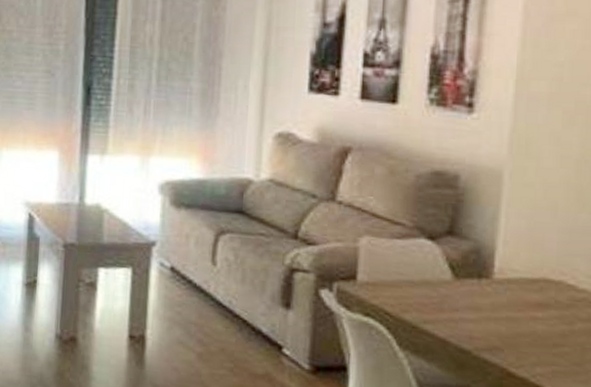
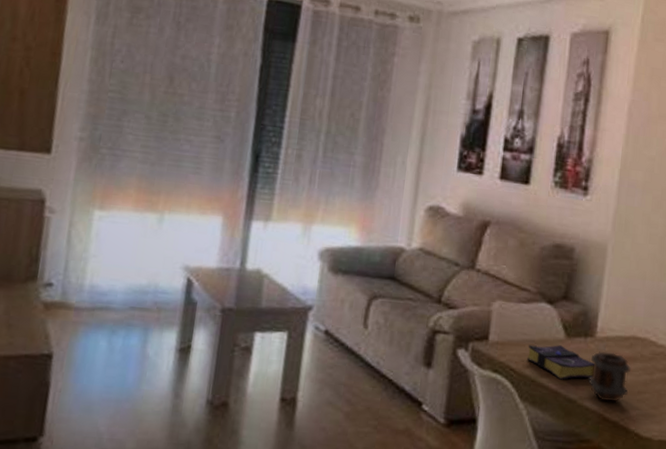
book: none [405,286,493,328] -> present [526,345,595,380]
mug: none [485,295,542,356] -> present [588,351,631,403]

